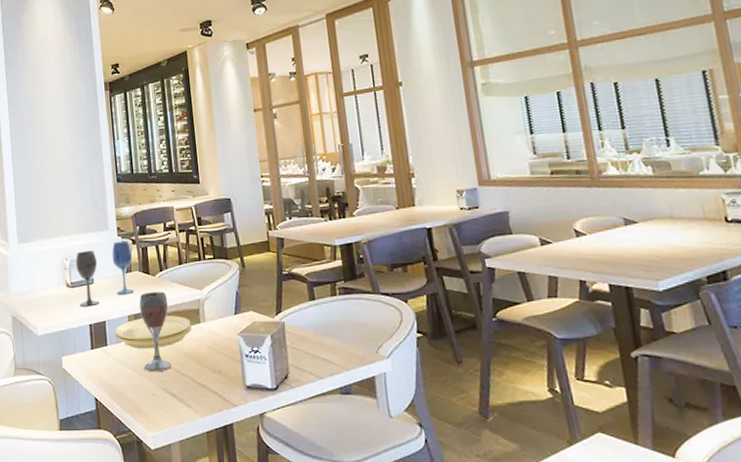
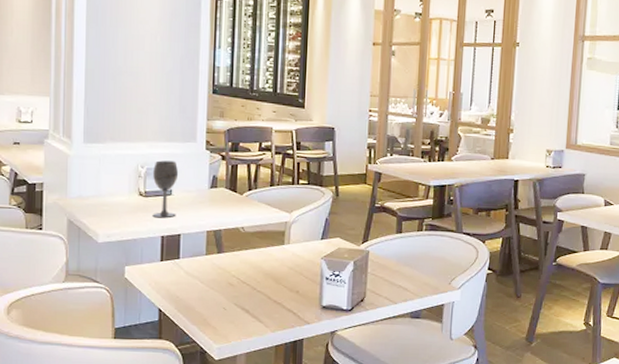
wineglass: present [111,241,134,295] -> none [196,155,220,210]
plate: present [115,315,193,349] -> none [190,235,275,265]
cup: present [139,292,172,372] -> none [218,210,253,288]

